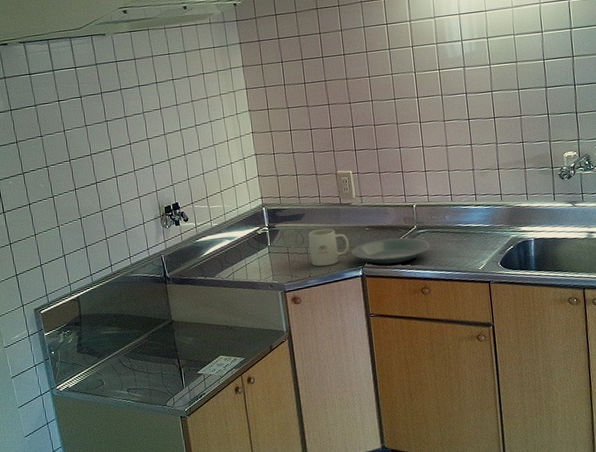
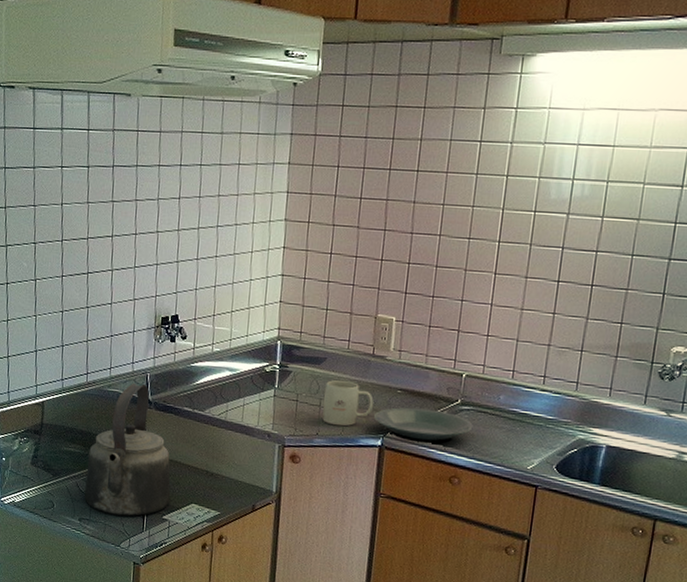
kettle: none [125,265,201,380] -> present [84,383,171,517]

